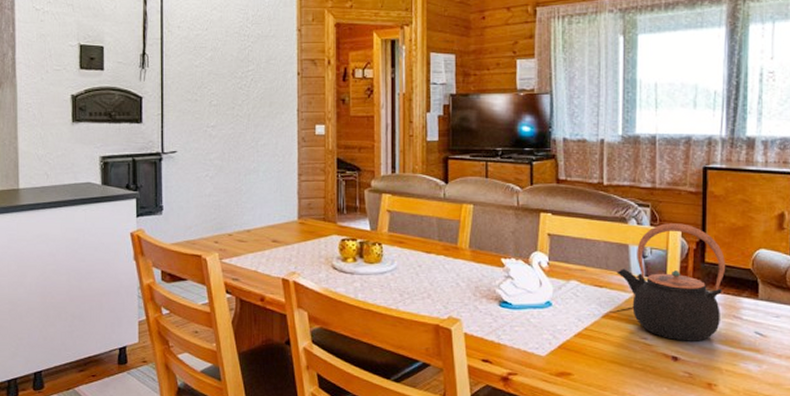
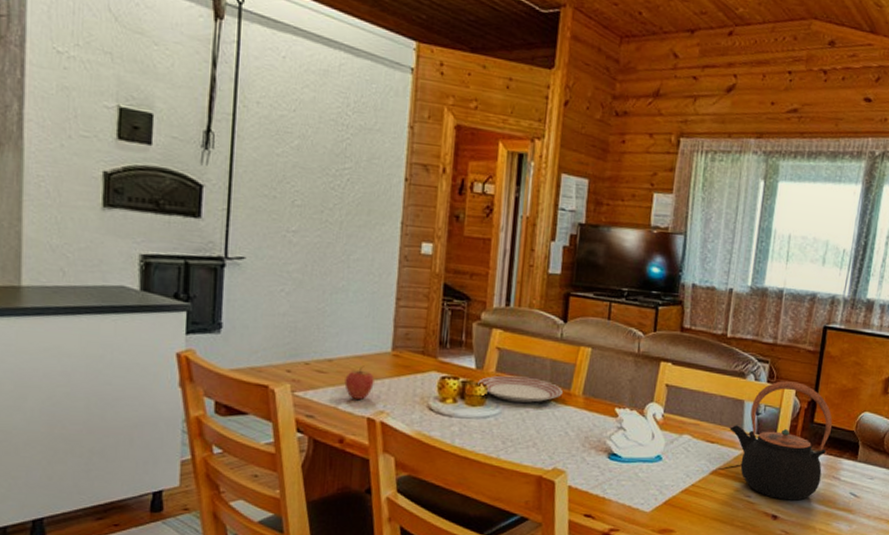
fruit: none [261,234,285,263] -> present [344,366,374,400]
dinner plate: none [374,235,450,258] -> present [478,375,563,403]

